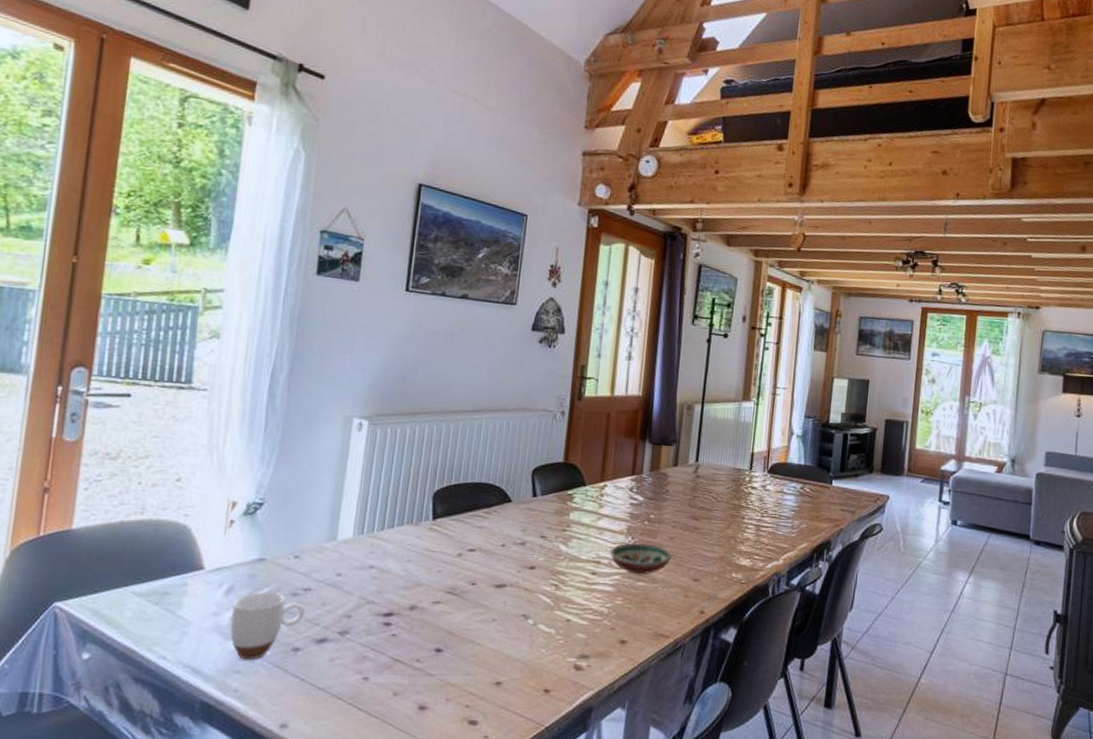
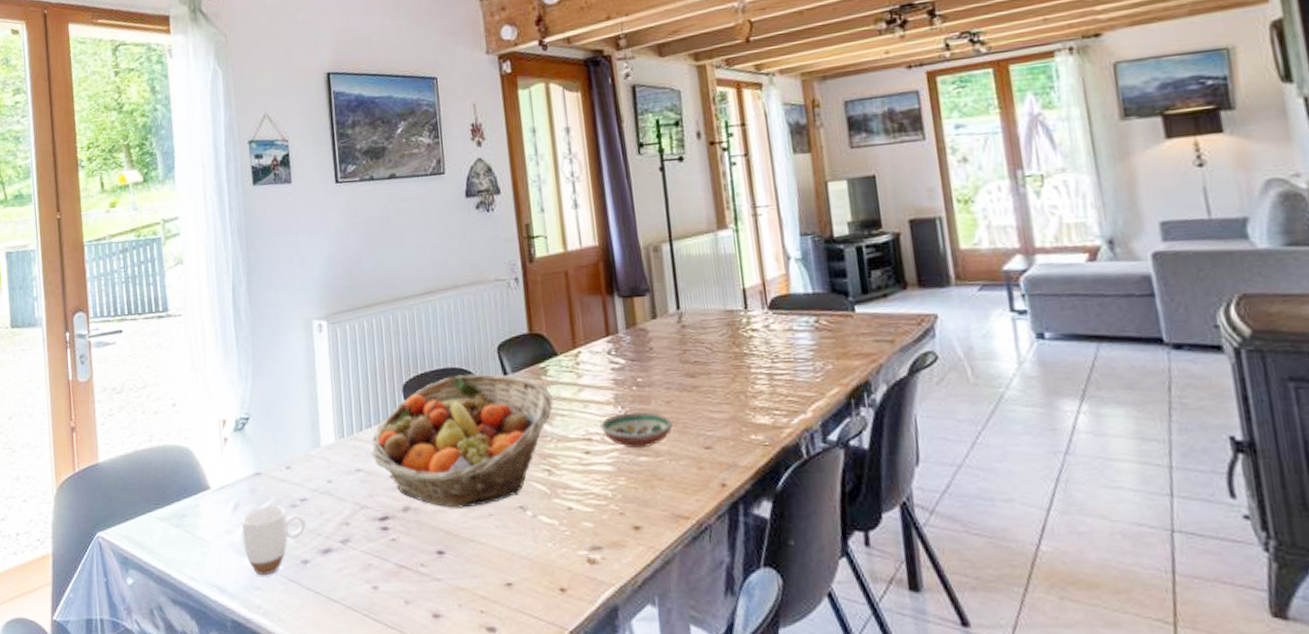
fruit basket: none [388,490,574,612] -> present [371,373,553,508]

